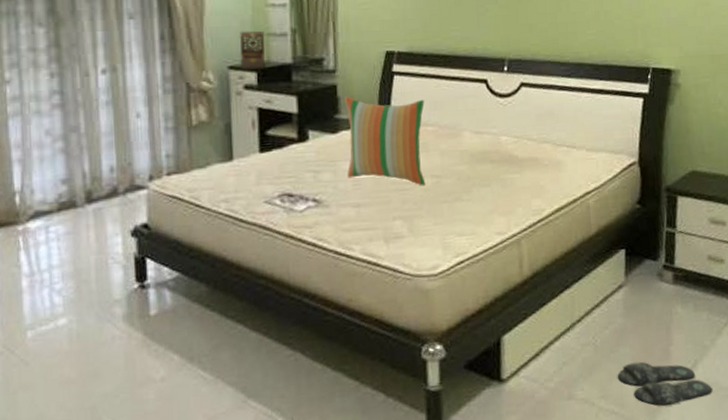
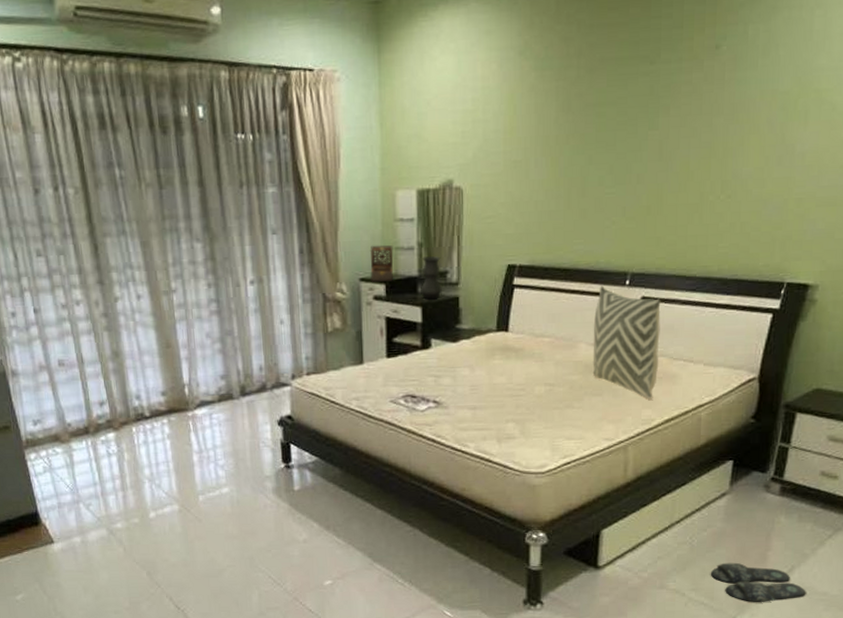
vase: none [295,42,319,90] -> present [421,256,442,301]
pillow: present [345,97,426,186] -> none [466,308,543,393]
pillow: none [476,72,544,189] -> present [592,286,661,400]

